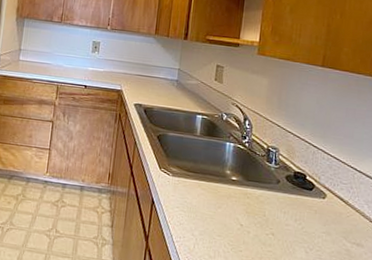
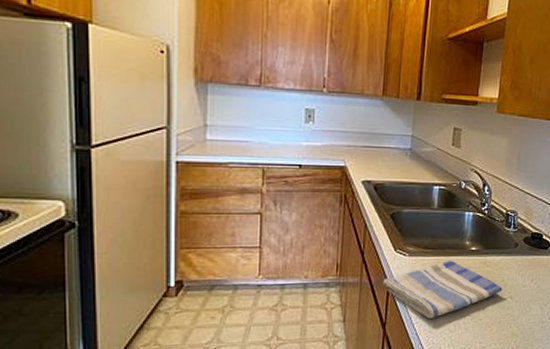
dish towel: none [148,186,264,241] -> present [383,260,503,319]

